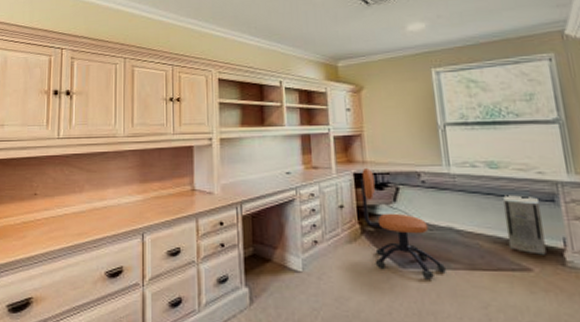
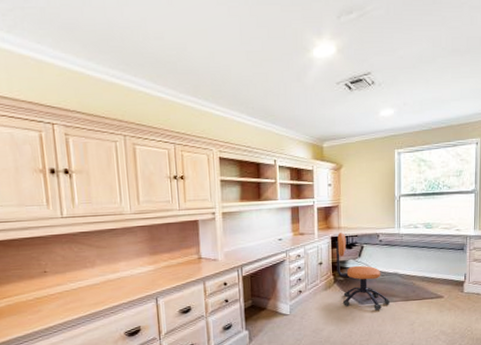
air purifier: present [502,195,547,255] -> none [431,247,454,287]

